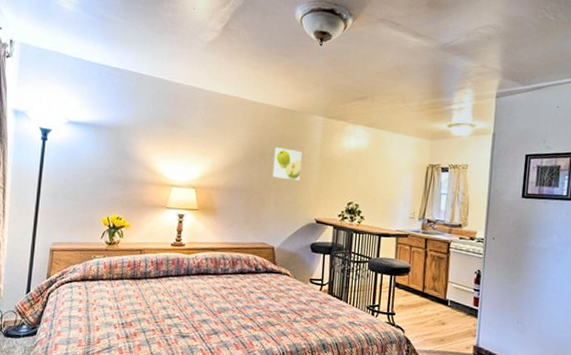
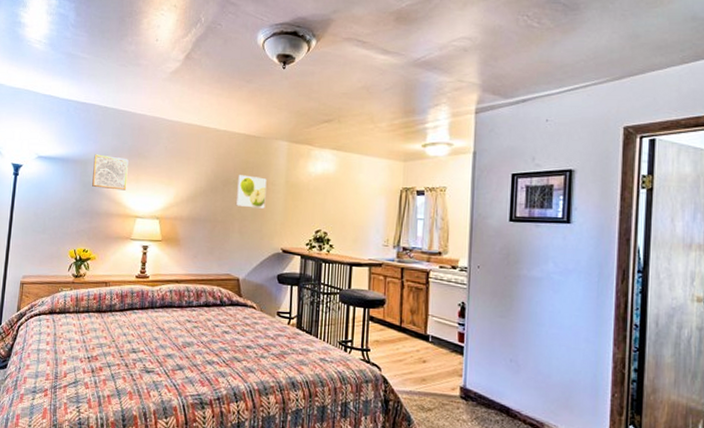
wall art: none [126,121,164,159] -> present [92,154,129,191]

